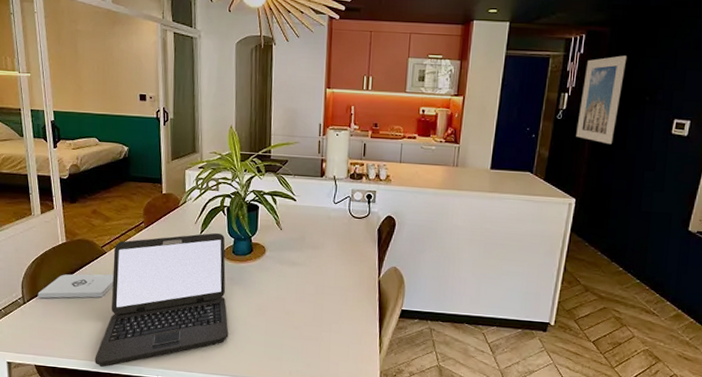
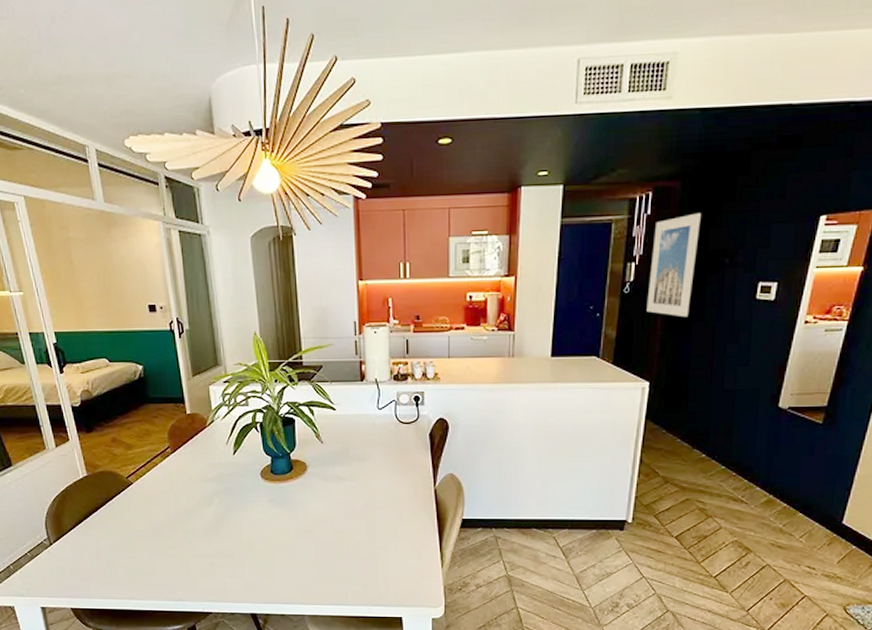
notepad: present [37,273,114,299] -> none [63,506,145,538]
laptop: present [95,232,229,368] -> none [134,452,276,606]

